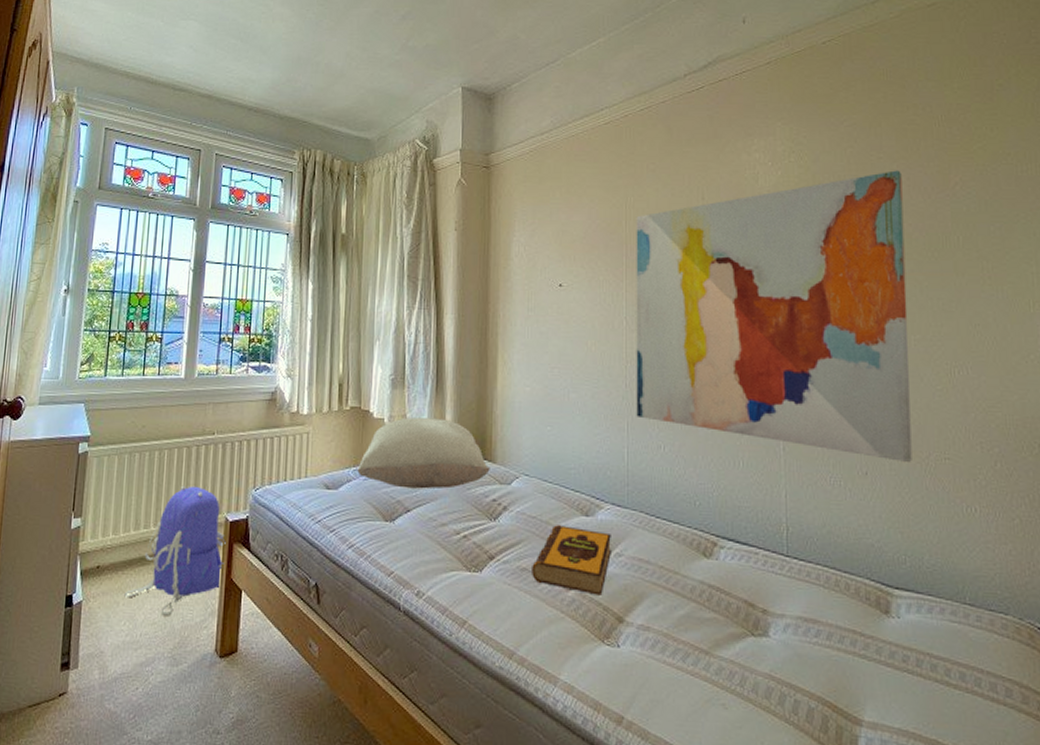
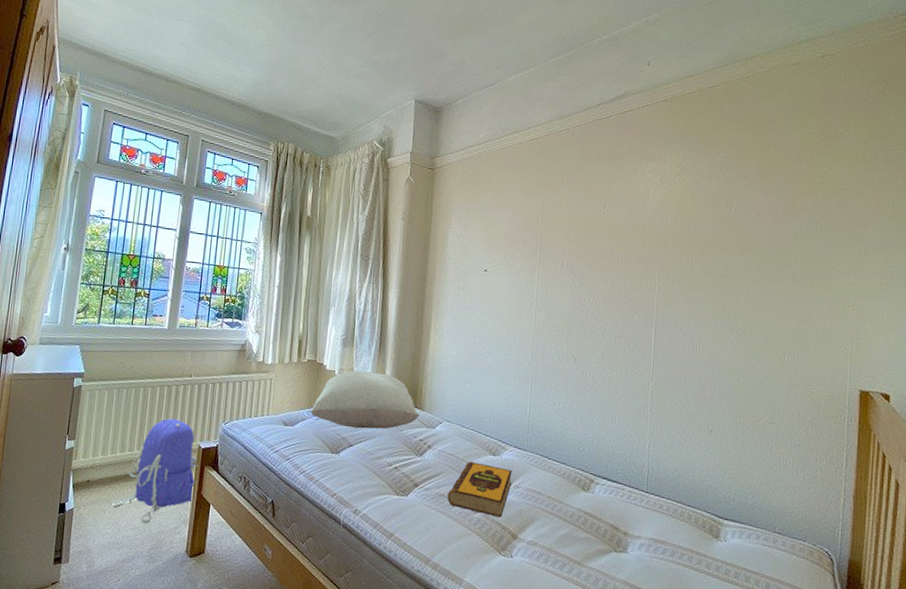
wall art: present [636,170,912,463] -> none [539,195,760,425]

